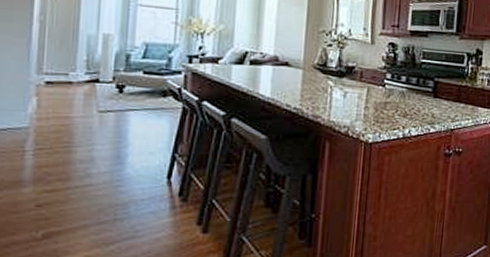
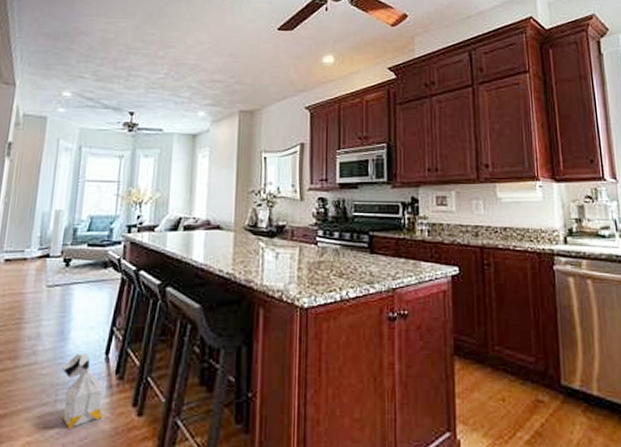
bag: none [119,177,167,244] -> present [61,354,104,429]

